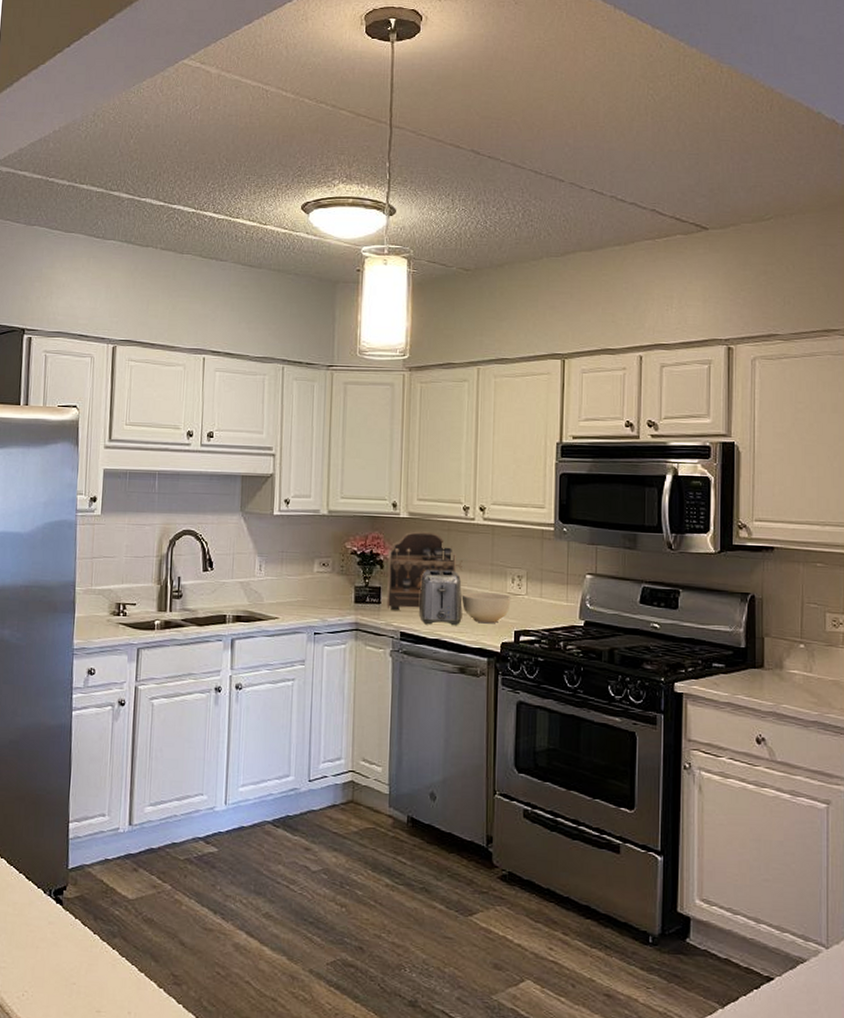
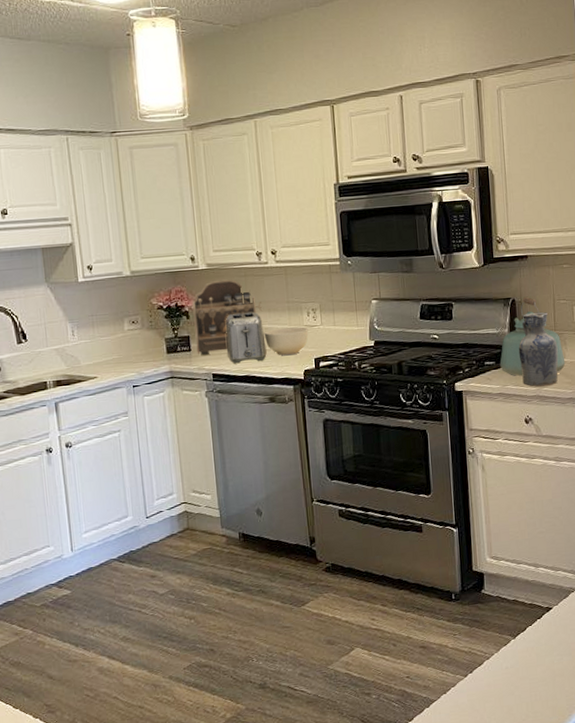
kettle: none [731,594,812,688] -> present [500,296,566,377]
ceramic jug: none [754,613,803,704] -> present [518,311,559,388]

